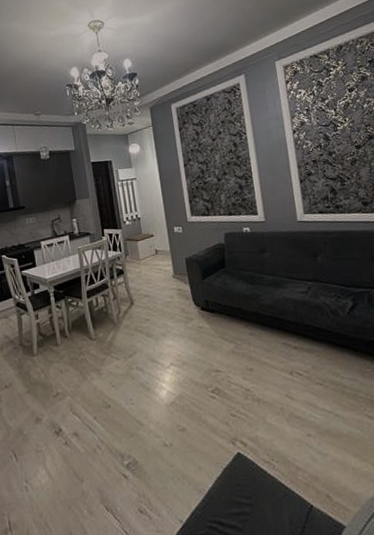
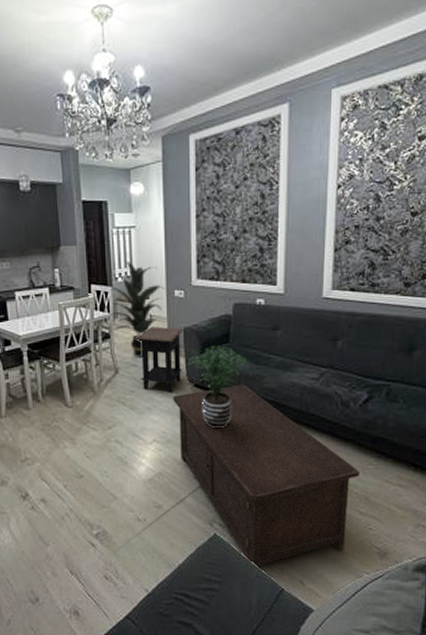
indoor plant: none [119,207,166,288] -> present [109,262,165,357]
side table: none [146,259,189,318] -> present [136,327,184,393]
cabinet: none [183,303,362,486] -> present [173,384,361,569]
potted plant: none [192,271,244,347] -> present [188,345,248,429]

